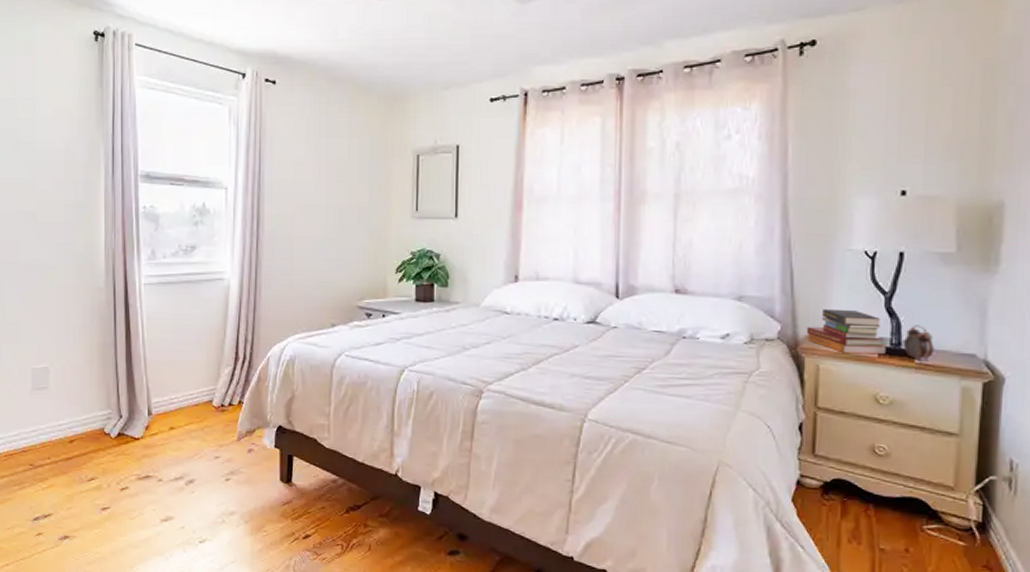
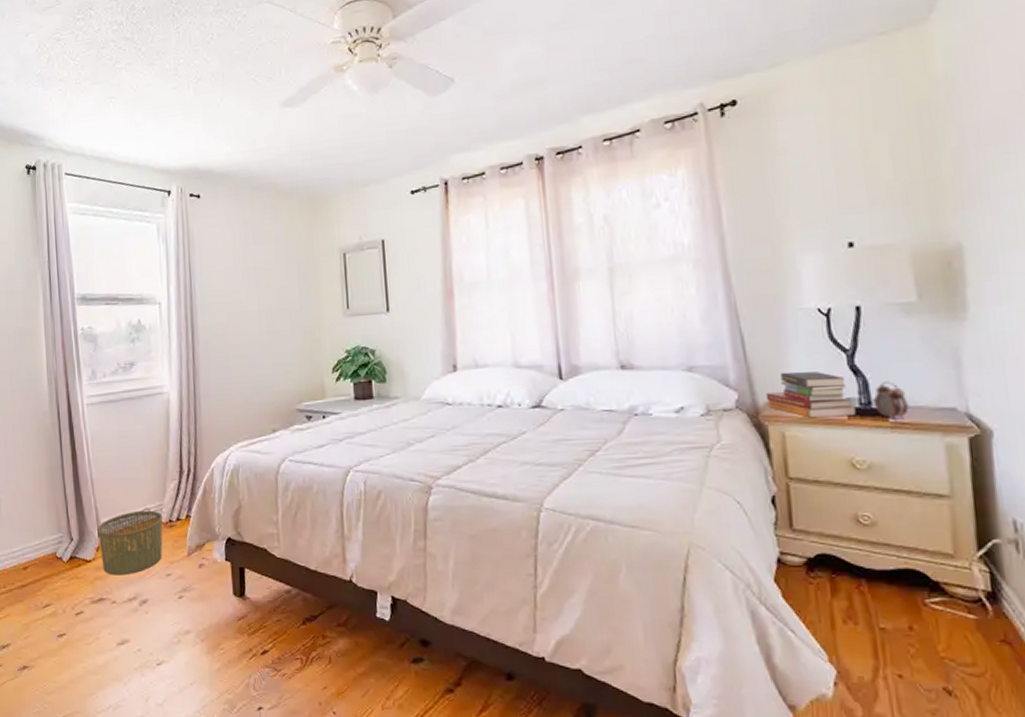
basket: none [148,391,215,455] -> present [97,508,163,576]

